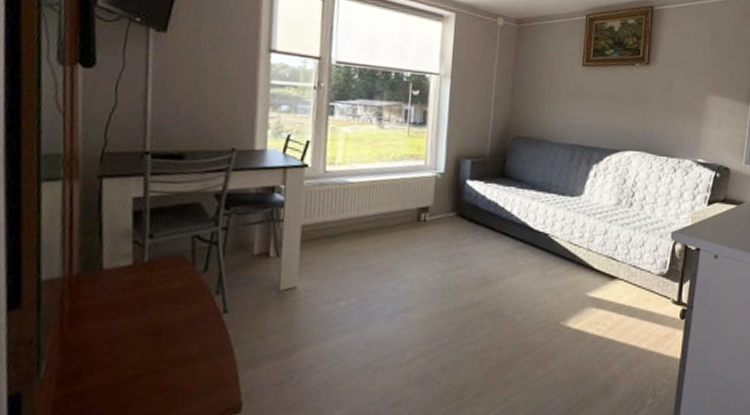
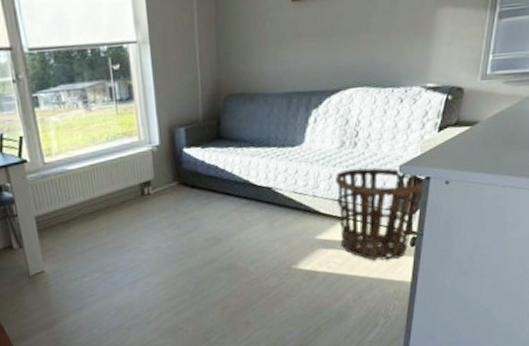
basket: none [610,227,696,330] -> present [335,167,425,261]

